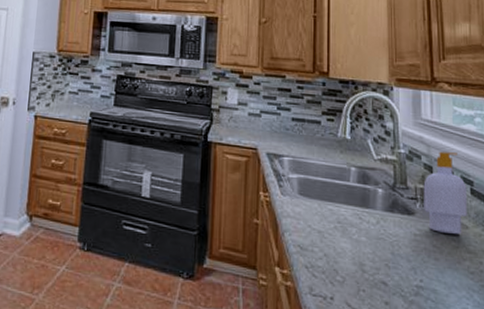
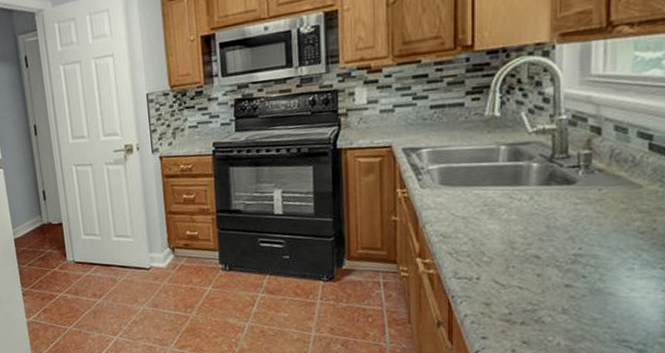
soap bottle: present [423,151,467,234] -> none [587,106,644,197]

